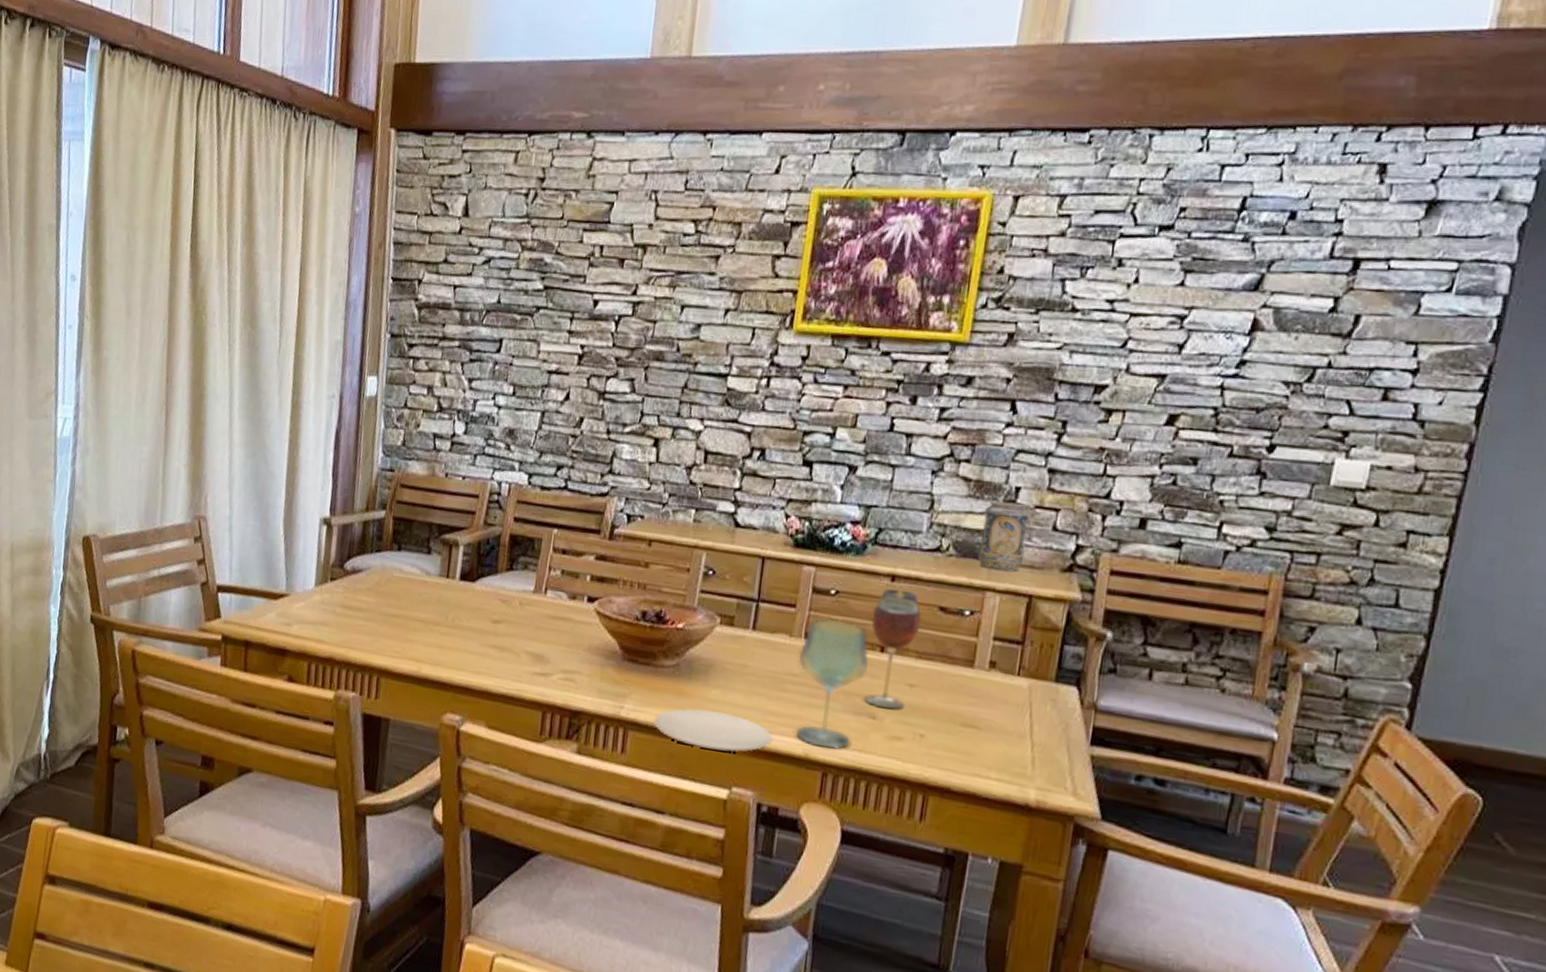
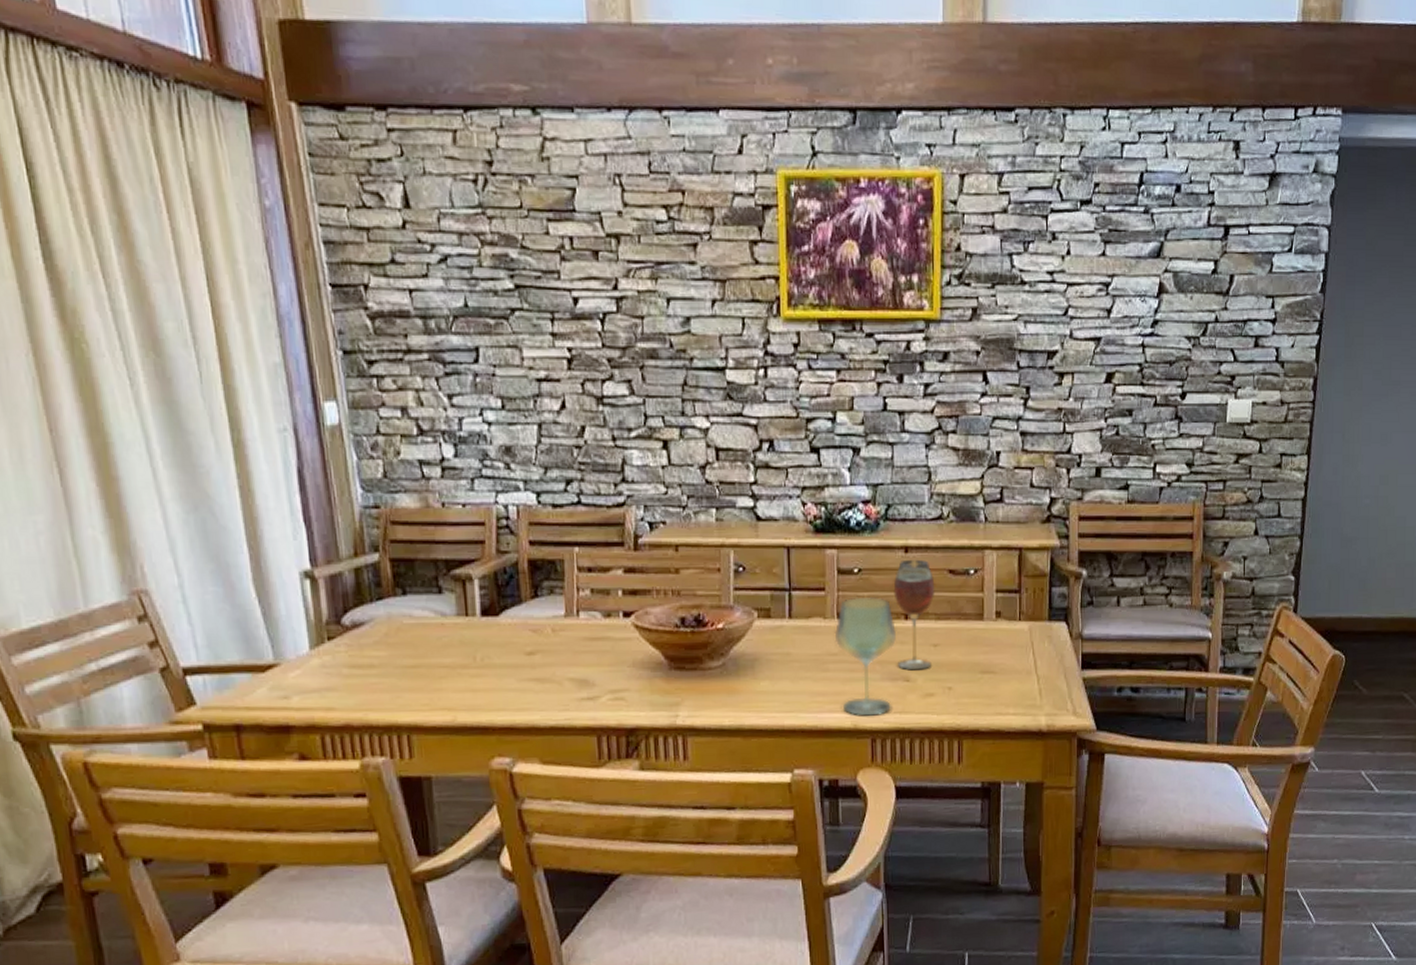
plate: present [653,708,773,753] -> none [709,702,823,740]
decorative vase: present [978,501,1030,573] -> none [973,466,1011,530]

